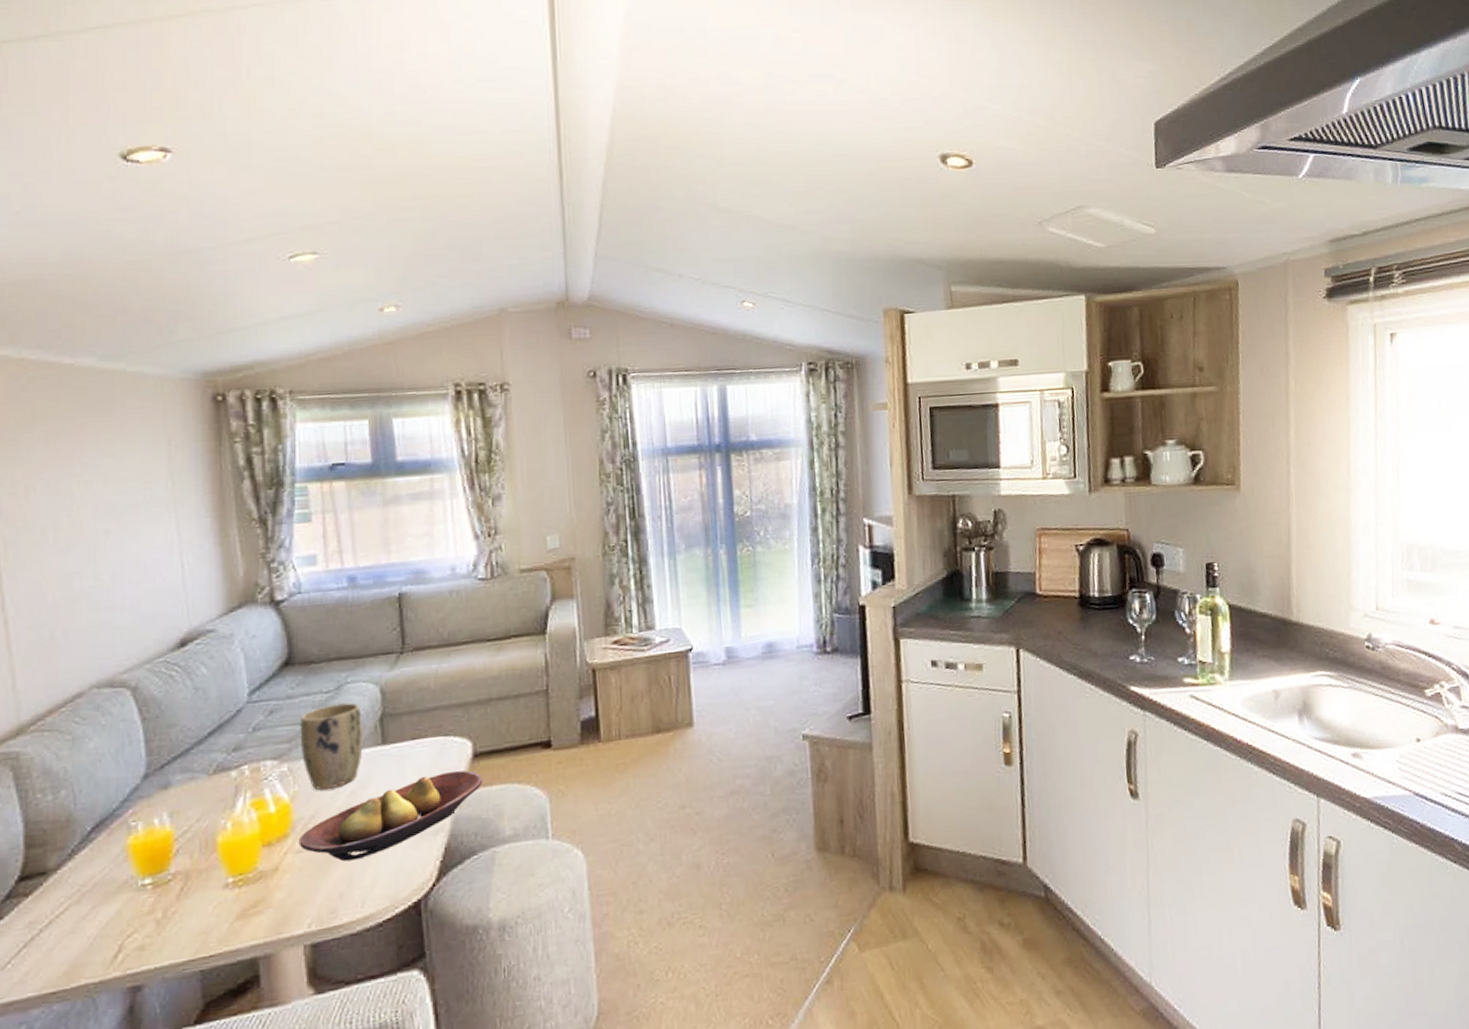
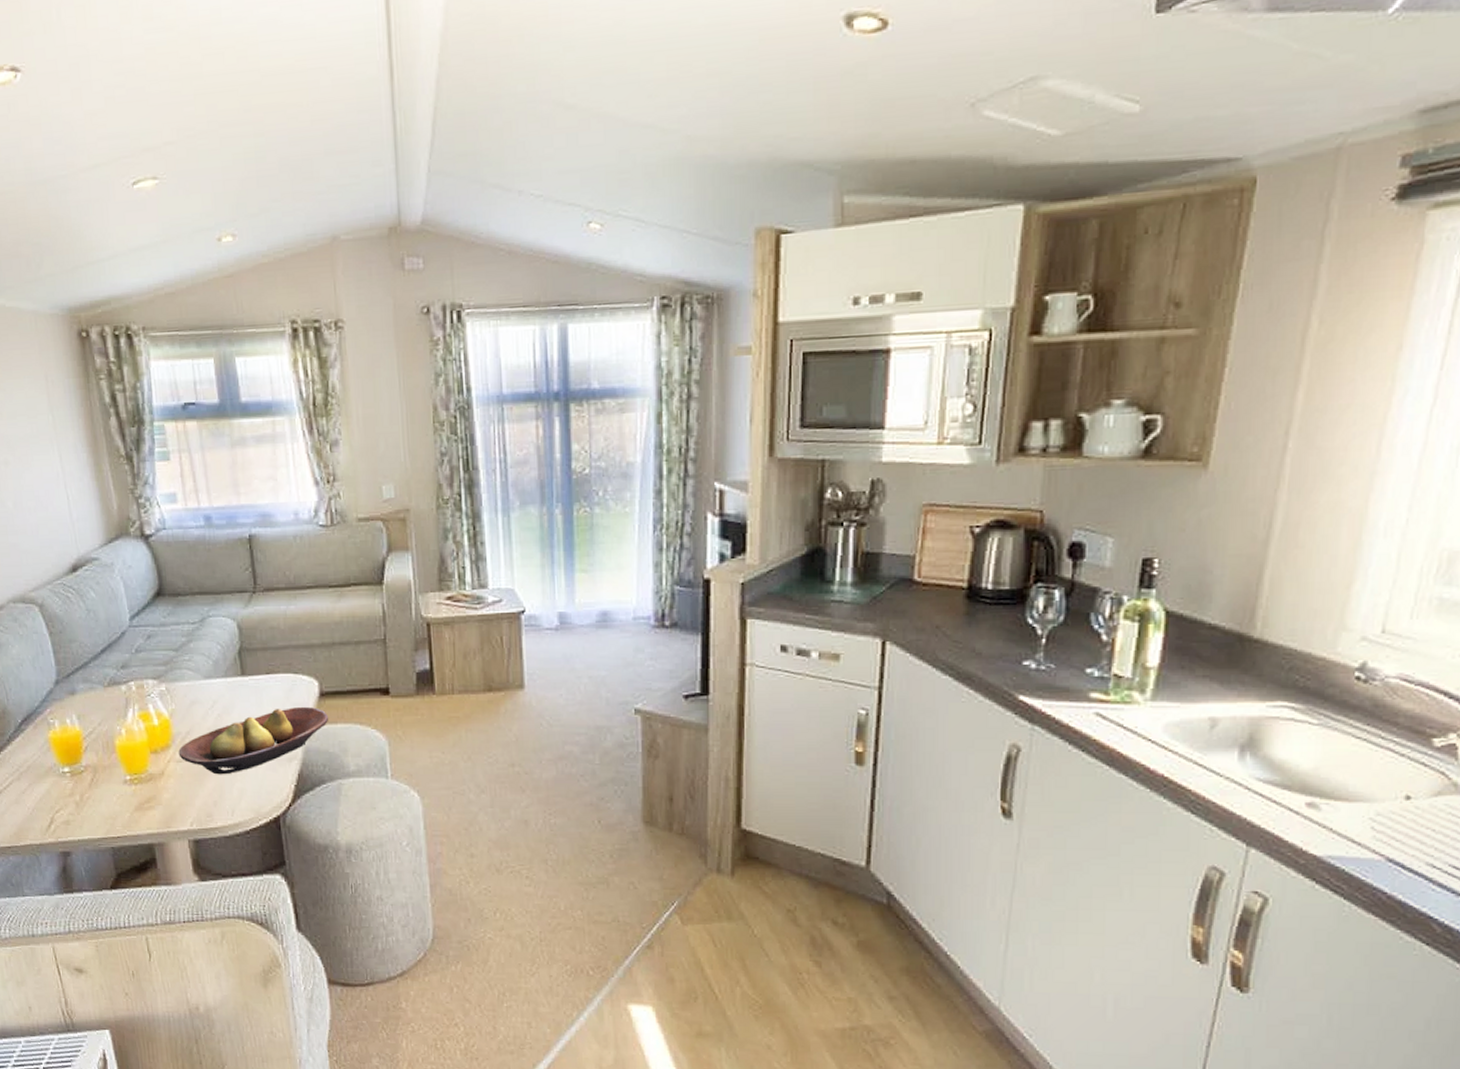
plant pot: present [299,702,363,790] -> none [172,635,226,710]

